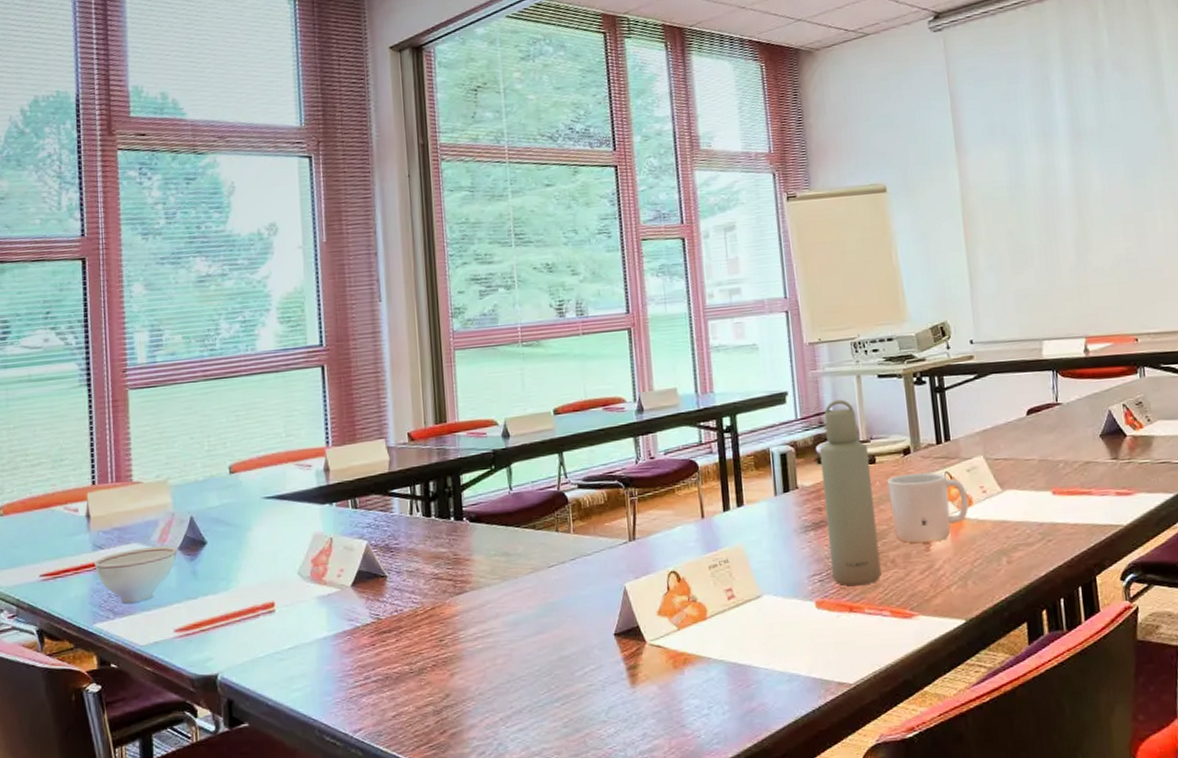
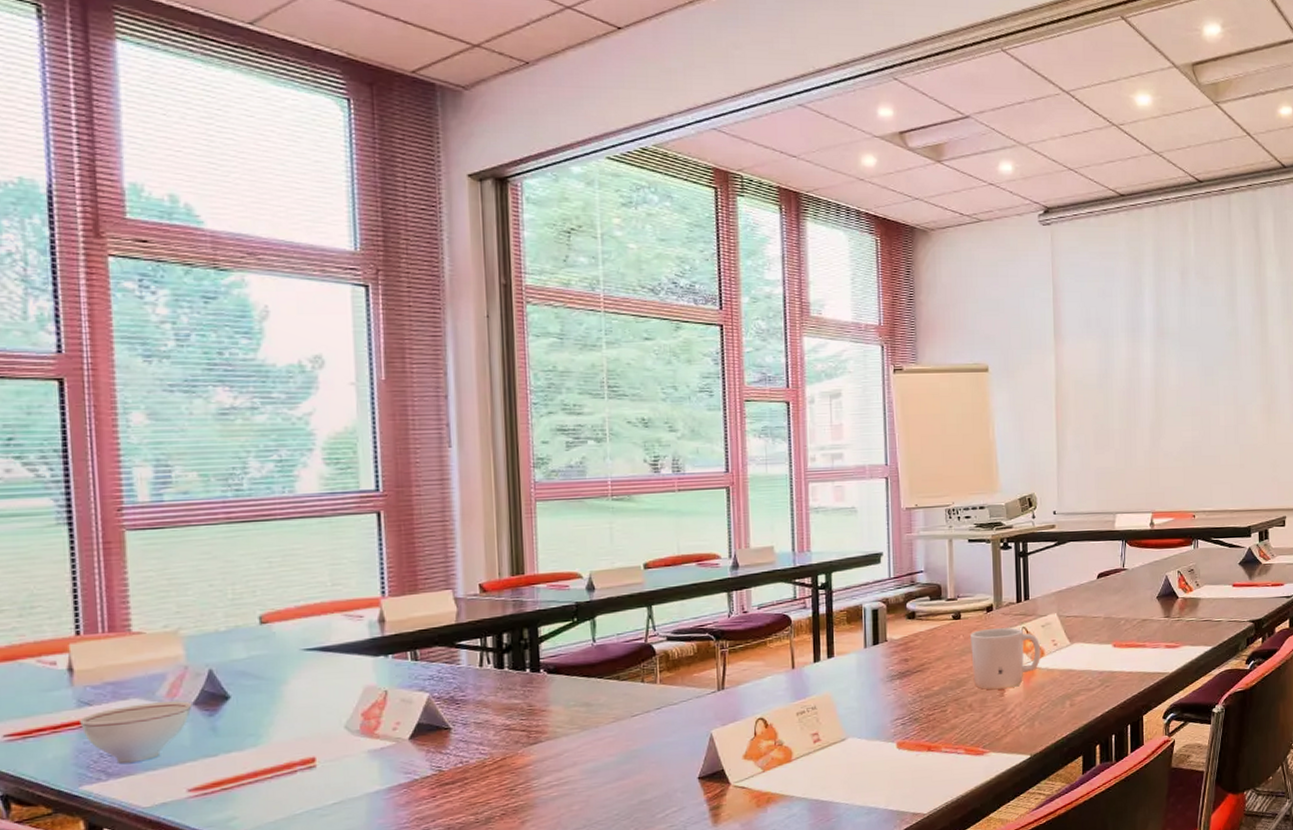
bottle: present [819,399,882,586] -> none [909,561,959,728]

